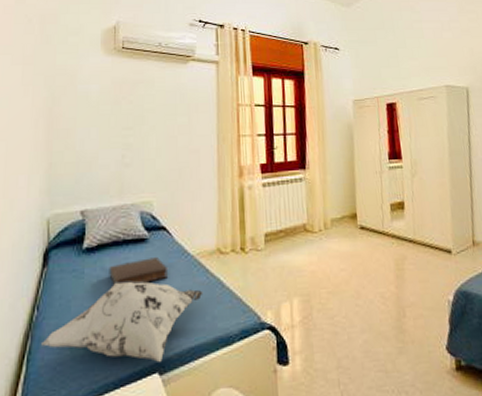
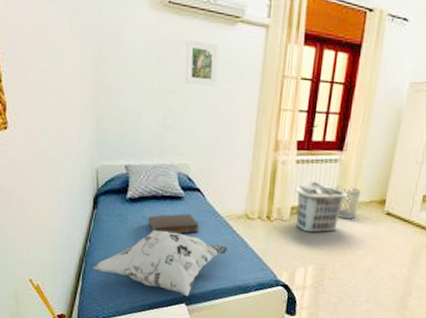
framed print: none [141,79,174,120] -> present [185,40,219,86]
clothes hamper: none [265,203,318,260] -> present [295,181,347,233]
waste bin: none [305,204,332,240] -> present [335,185,361,220]

